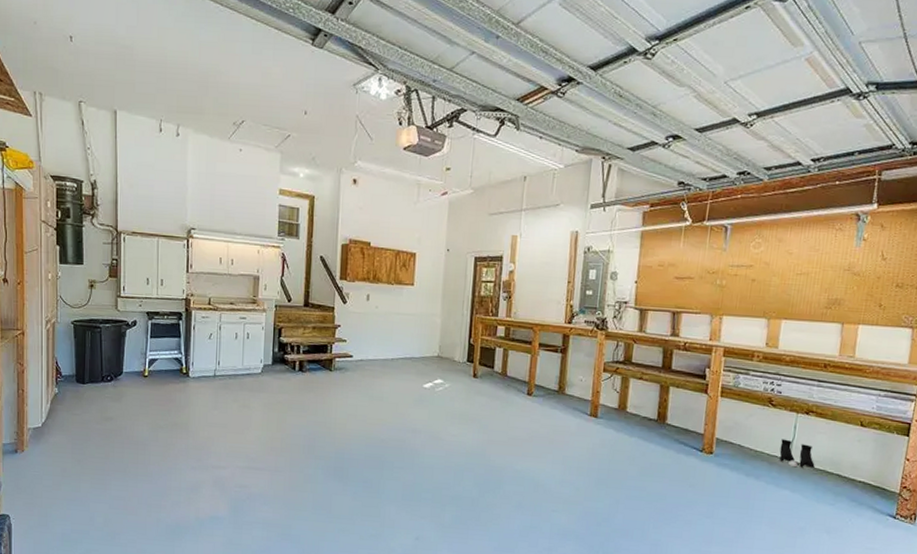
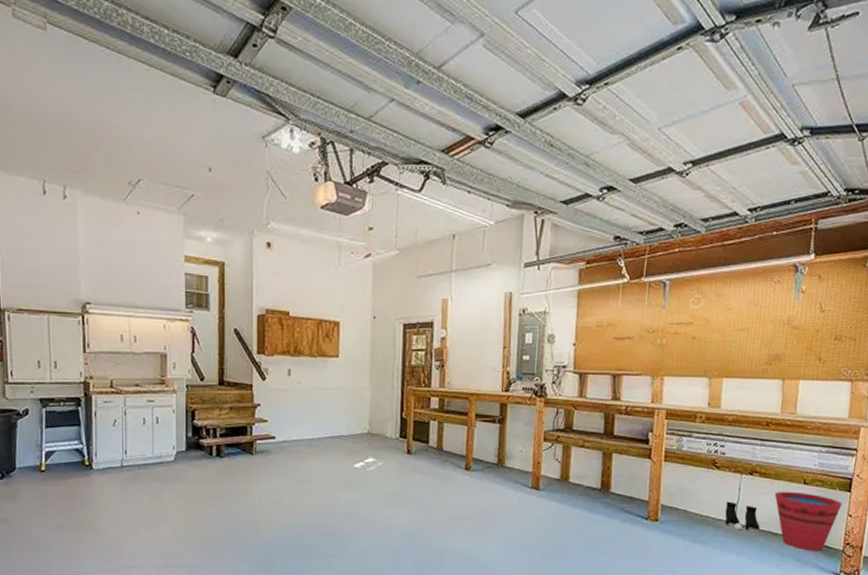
bucket: none [830,431,900,493] -> present [774,491,843,551]

